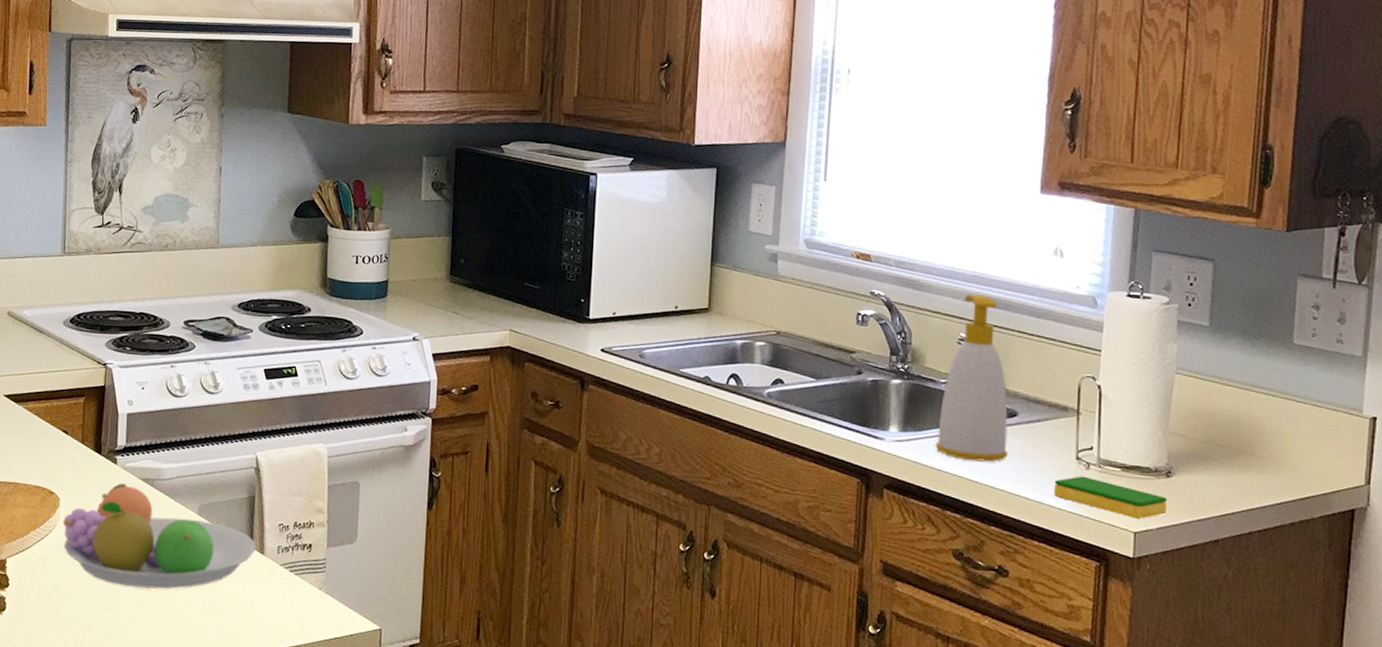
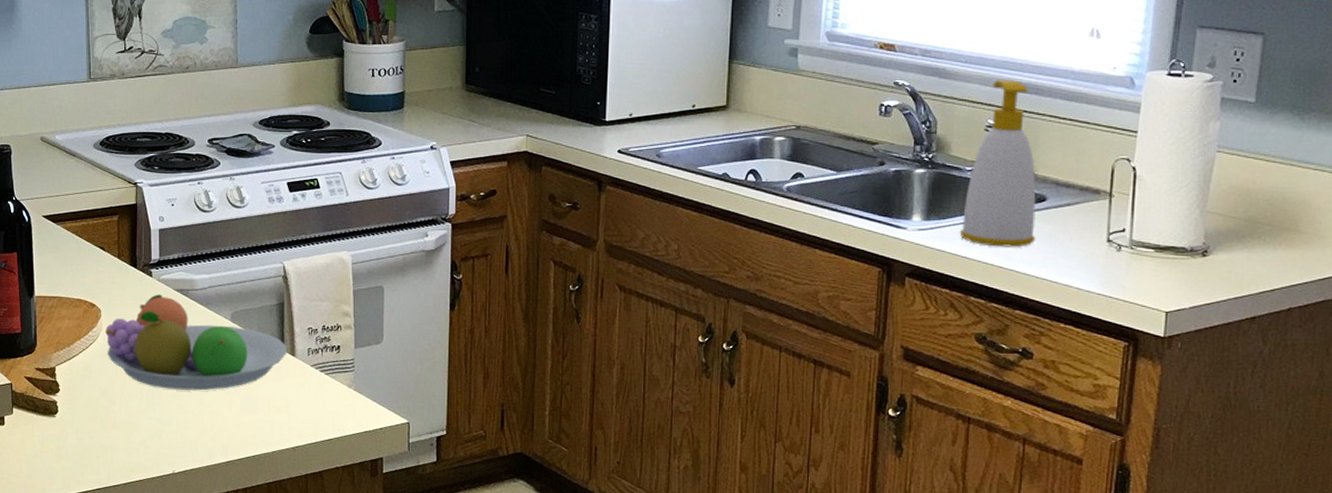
dish sponge: present [1054,476,1167,519] -> none [1083,258,1202,299]

